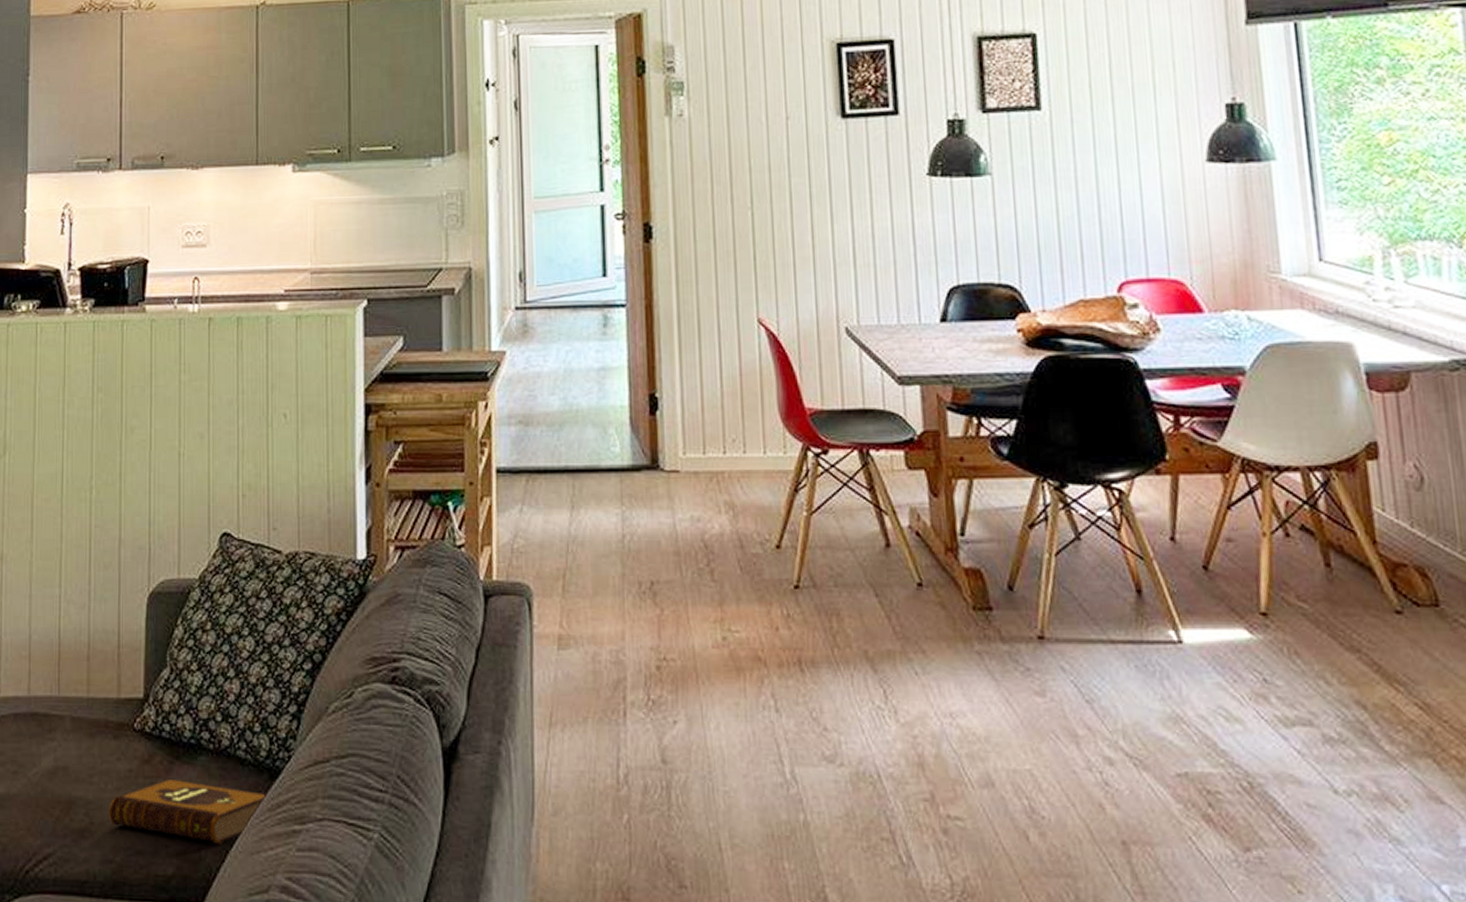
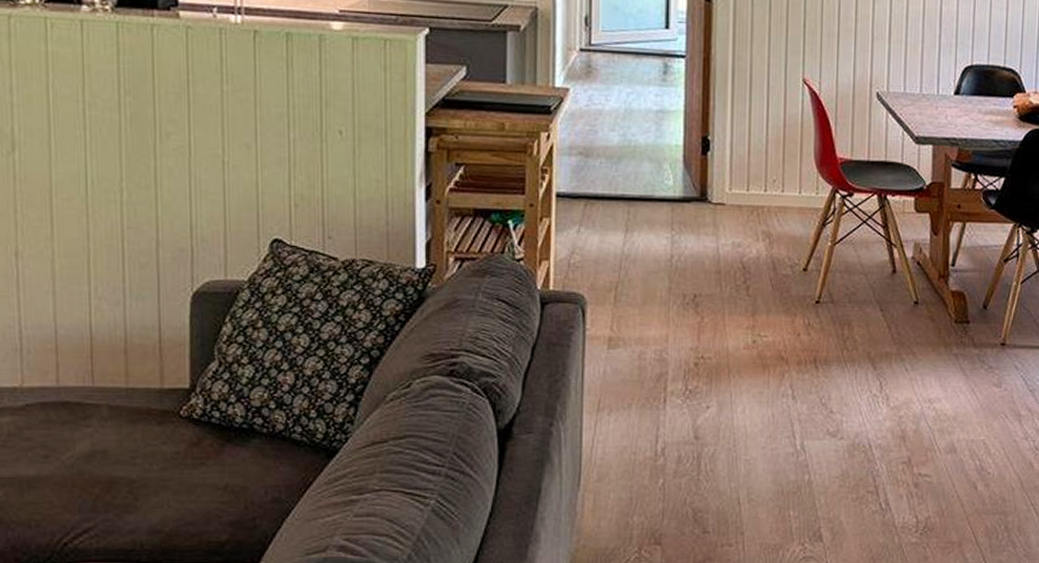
hardback book: present [108,778,267,844] -> none [154,459,324,514]

